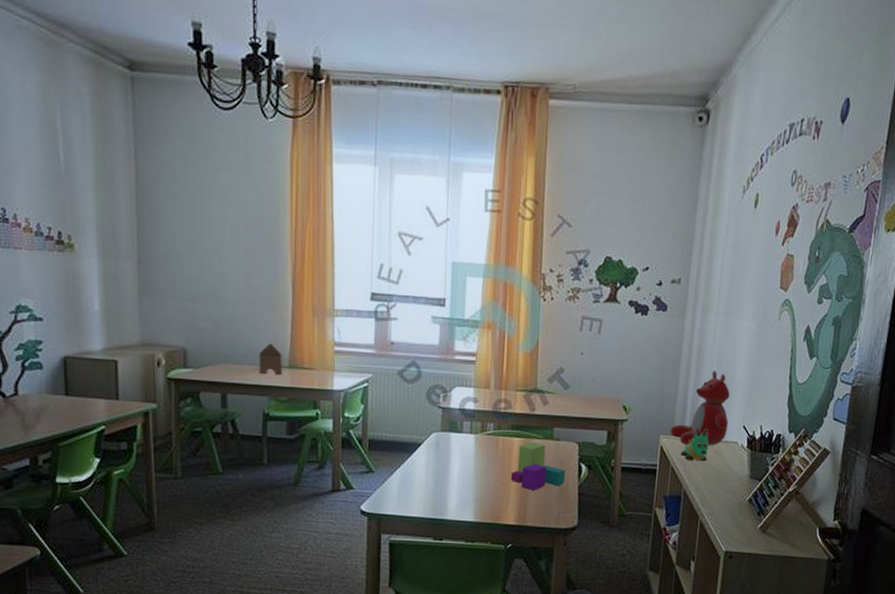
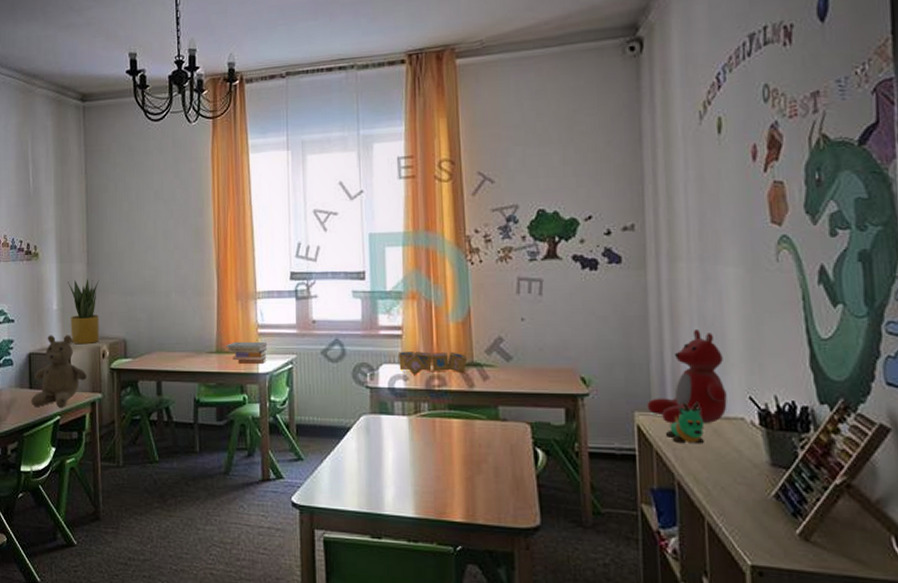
teddy bear: none [68,338,138,416] -> present [31,335,87,407]
planter: none [113,279,154,351] -> present [68,279,100,345]
toy blocks: present [259,343,282,376] -> none [189,330,210,361]
books: none [300,357,343,381] -> present [226,341,267,364]
toy blocks: none [471,376,532,399] -> present [399,351,468,377]
toy blocks: present [510,441,566,490] -> none [453,423,519,481]

